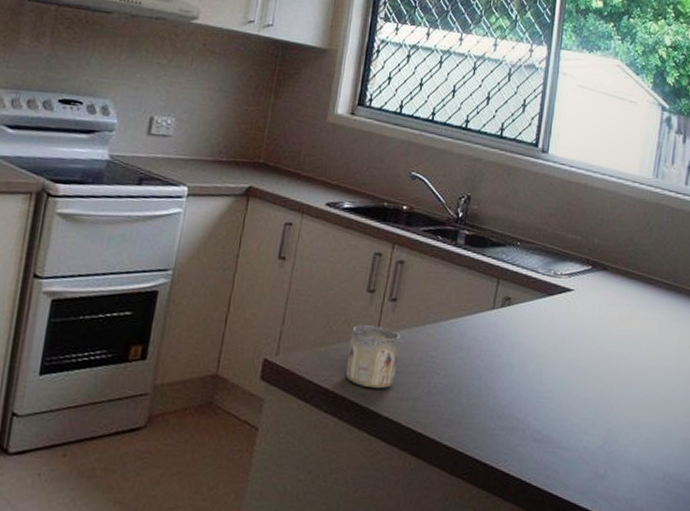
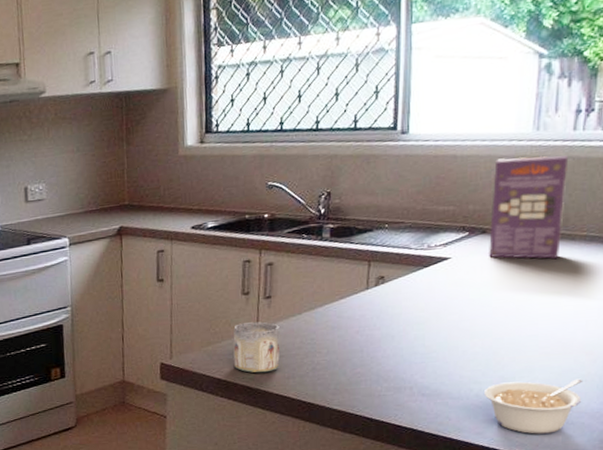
legume: none [592,436,681,502] -> present [485,379,584,434]
cereal box: none [607,197,680,309] -> present [488,155,569,259]

